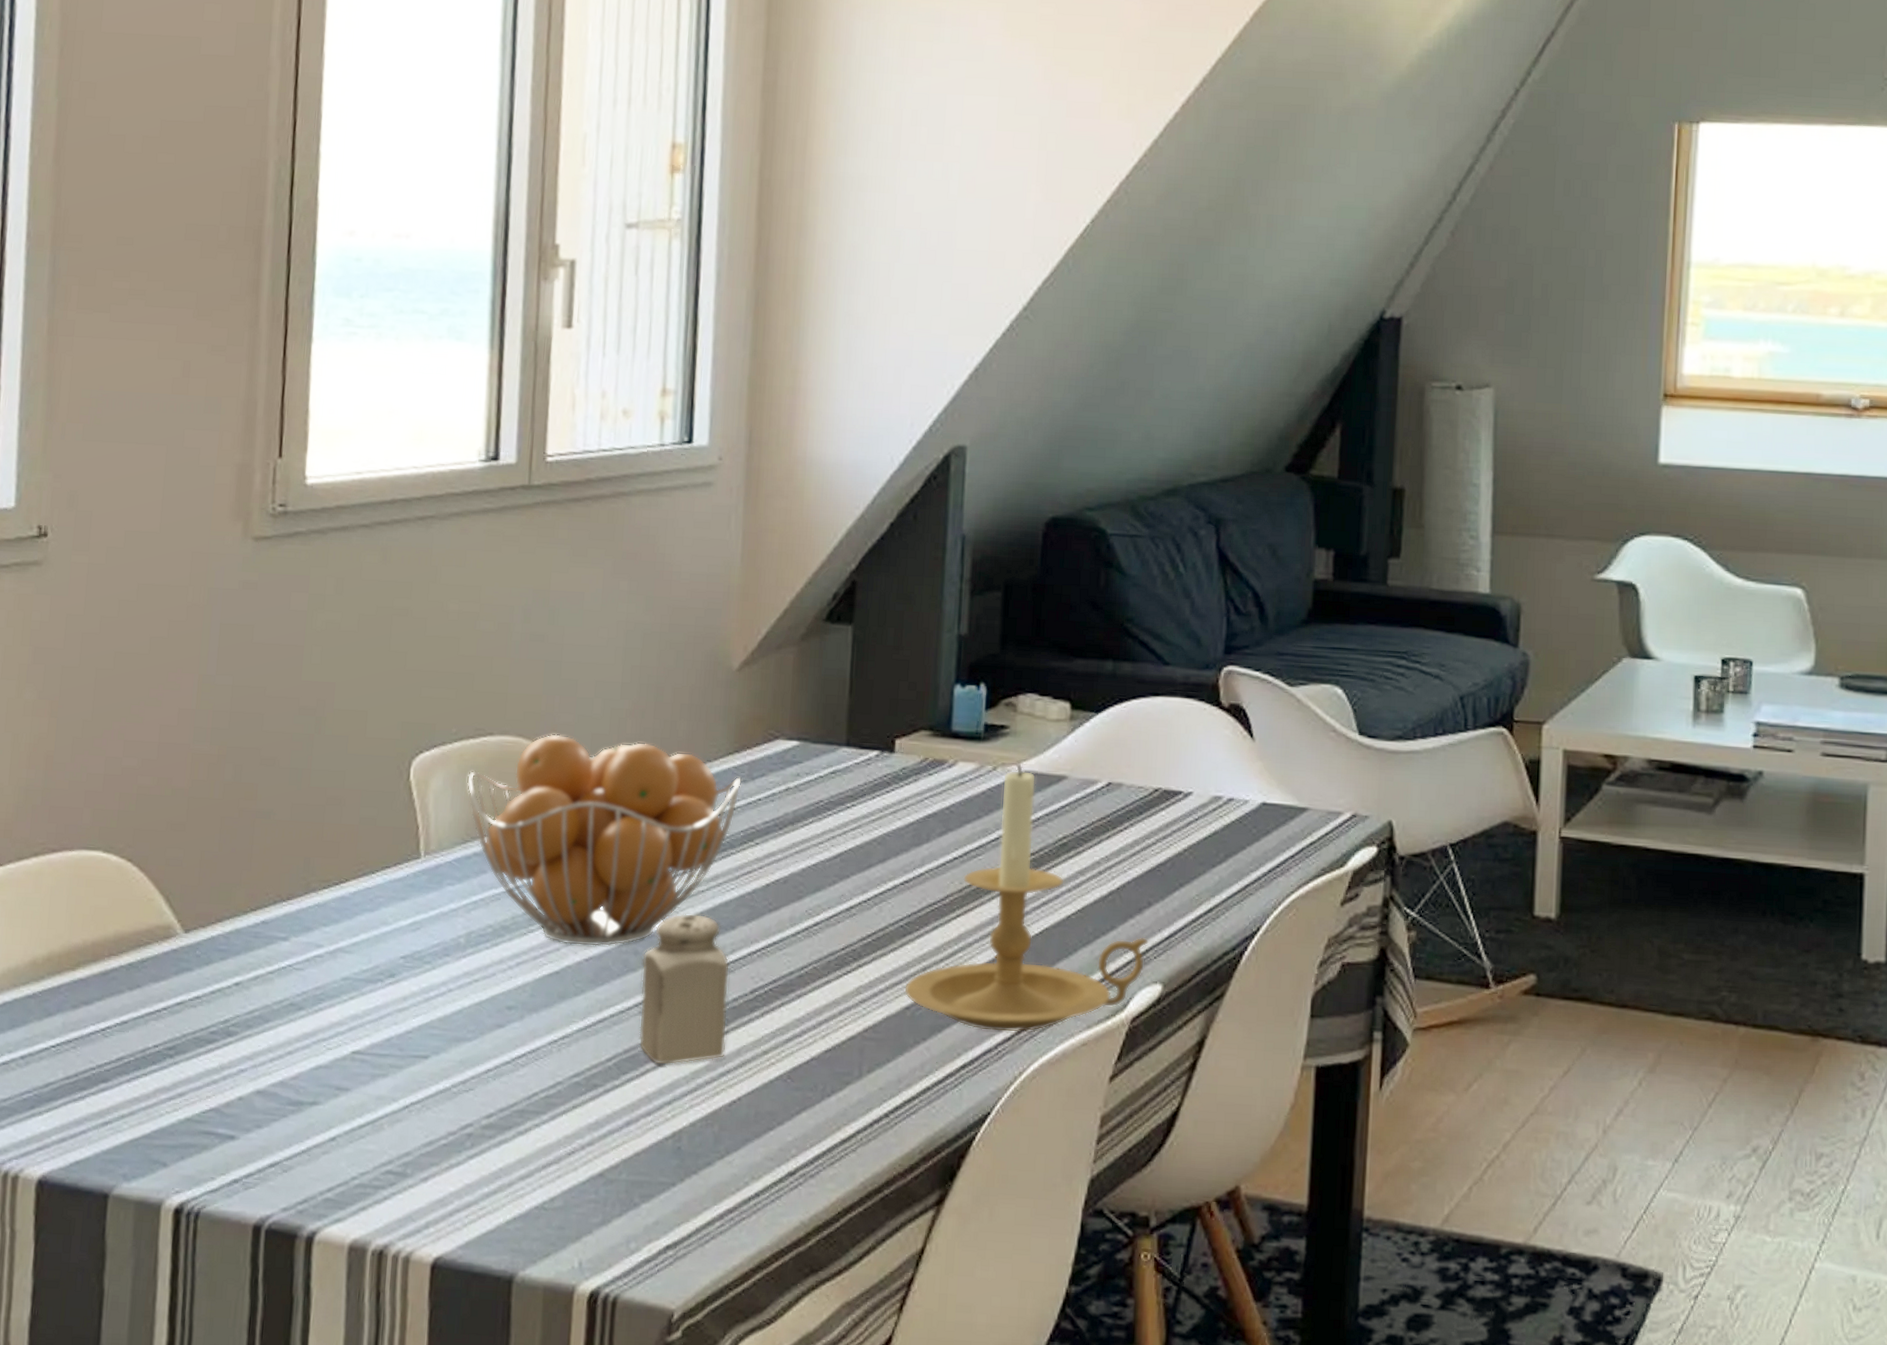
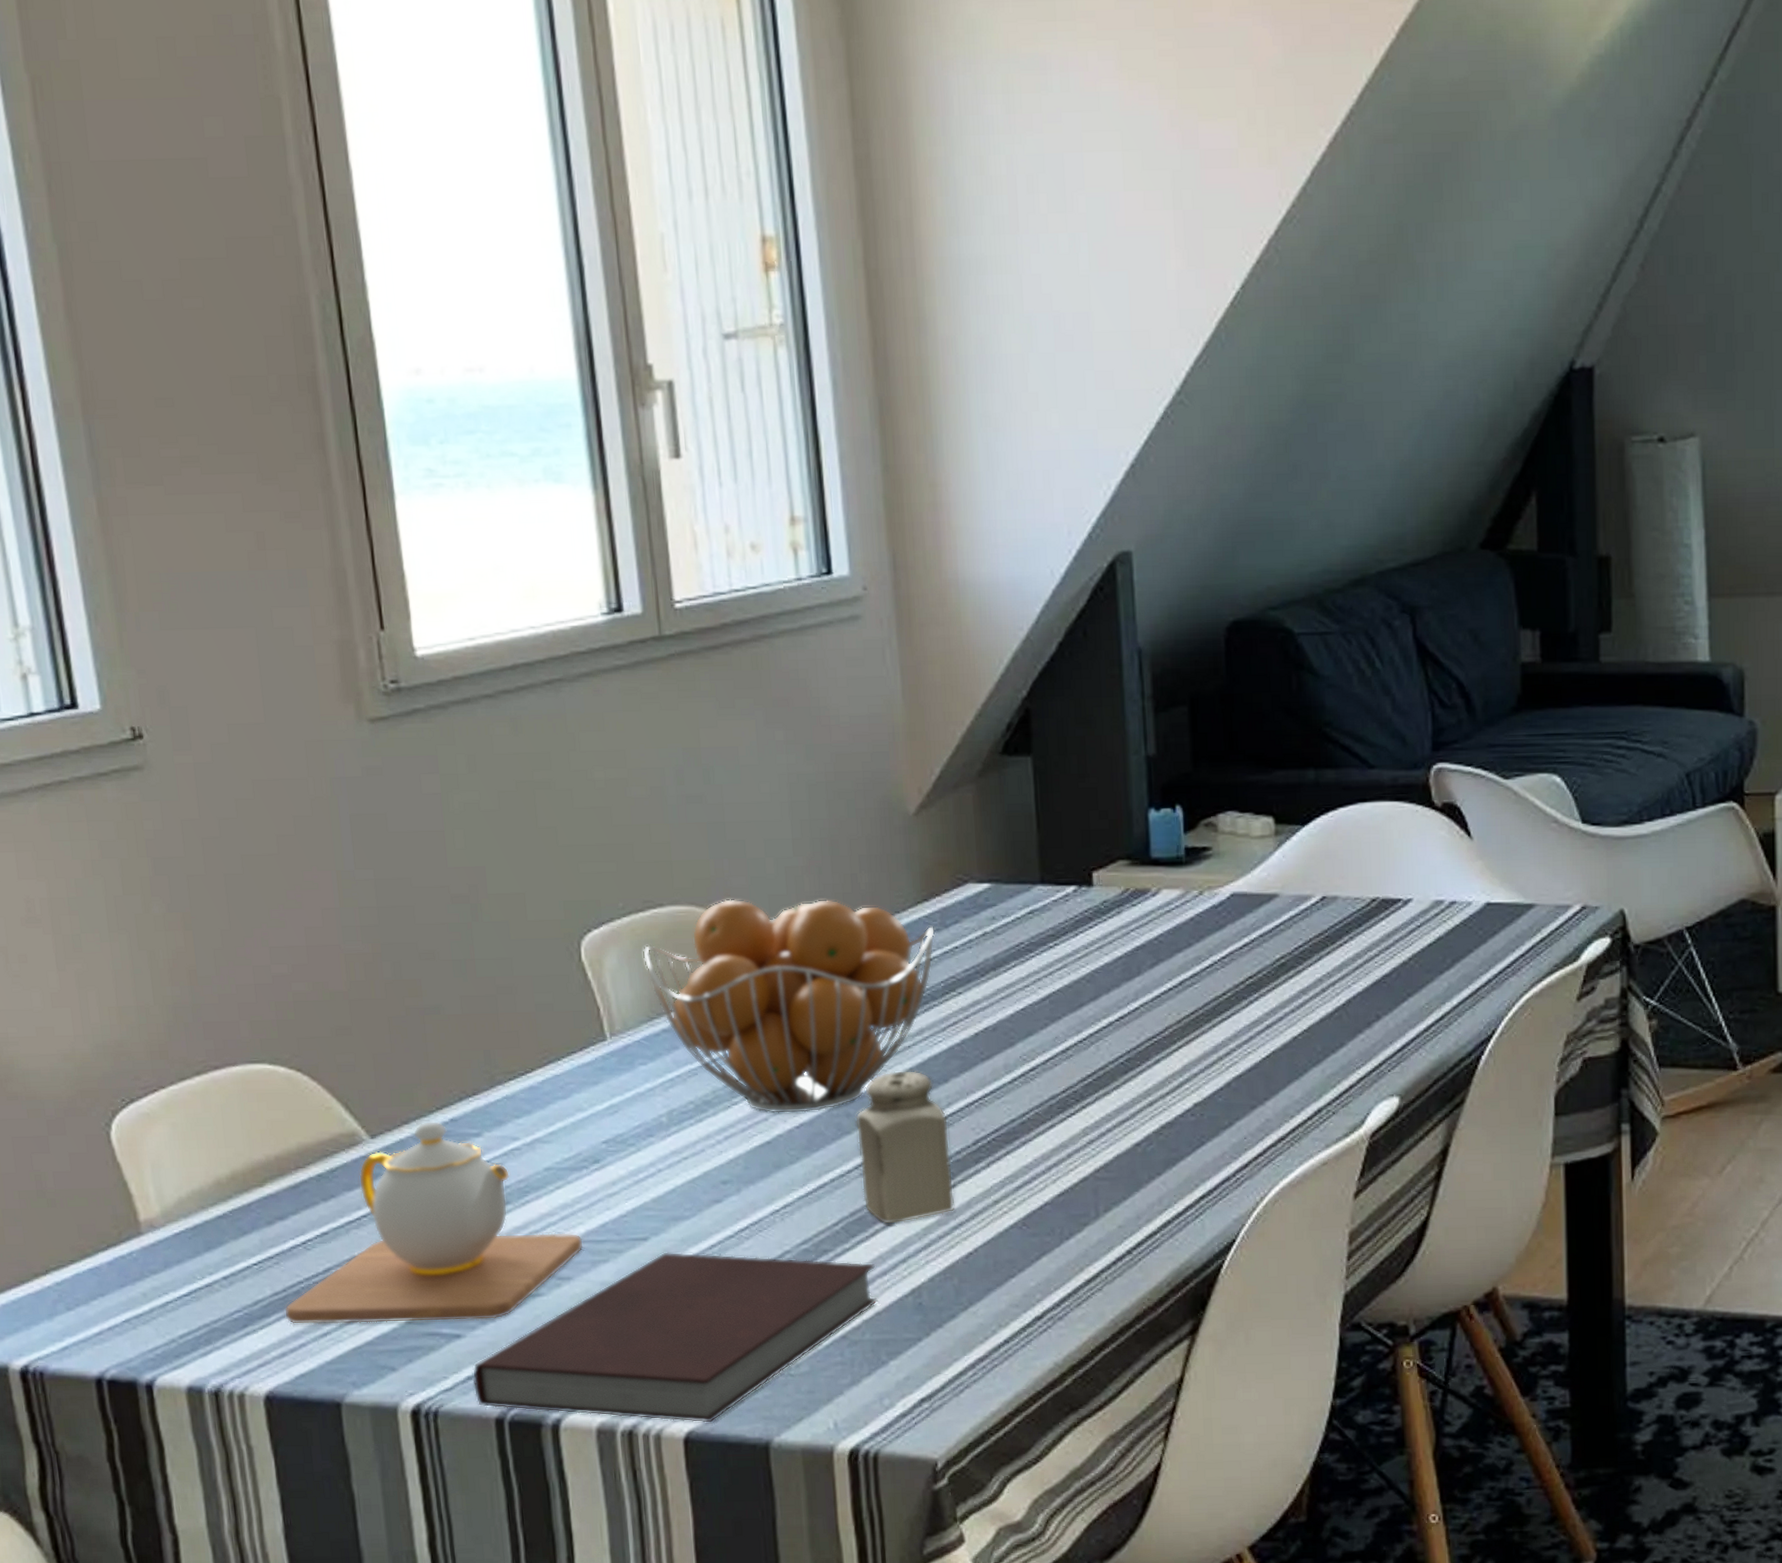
teapot: none [72,920,367,1124] -> present [284,1120,584,1325]
notebook: none [237,1072,641,1250] -> present [472,1252,878,1423]
candle holder: present [904,762,1149,1033] -> none [1132,884,1381,1160]

